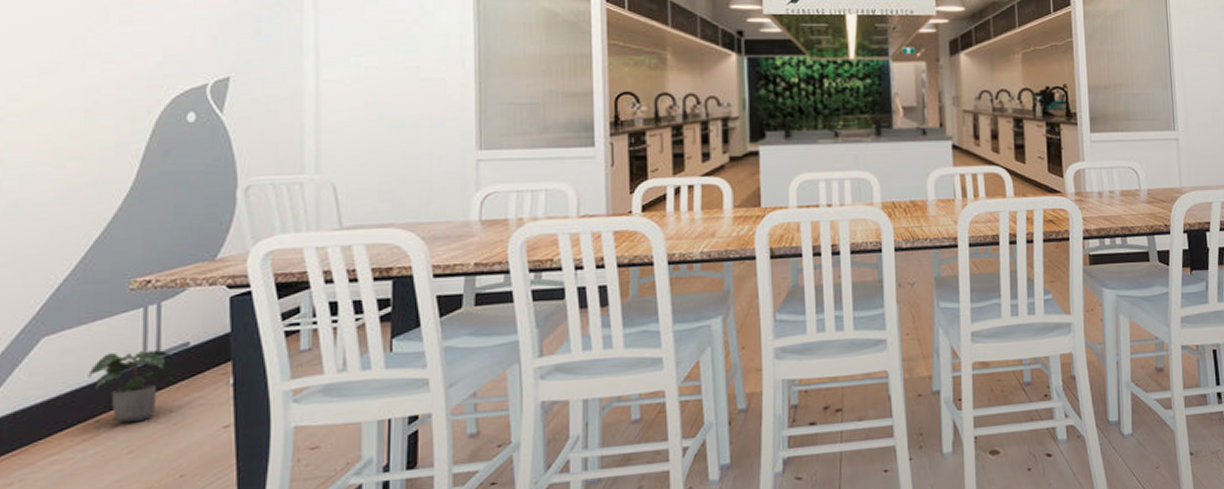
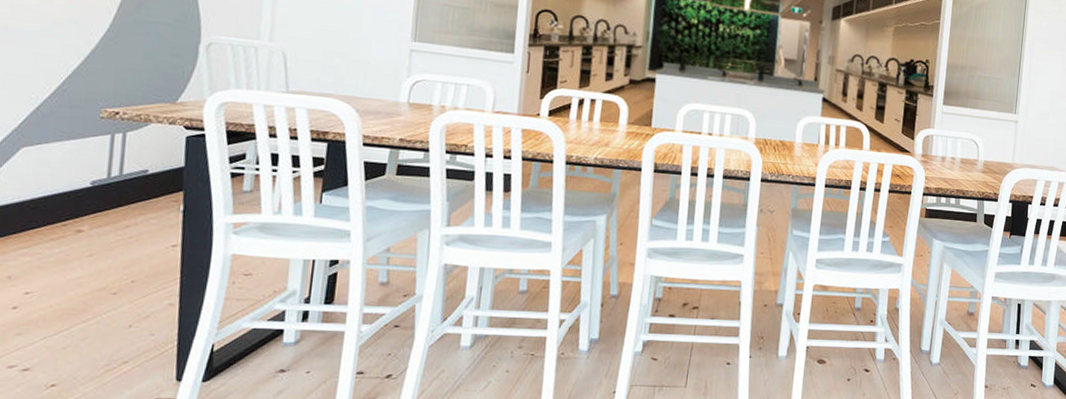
potted plant: present [88,350,178,423] -> none [58,169,137,231]

